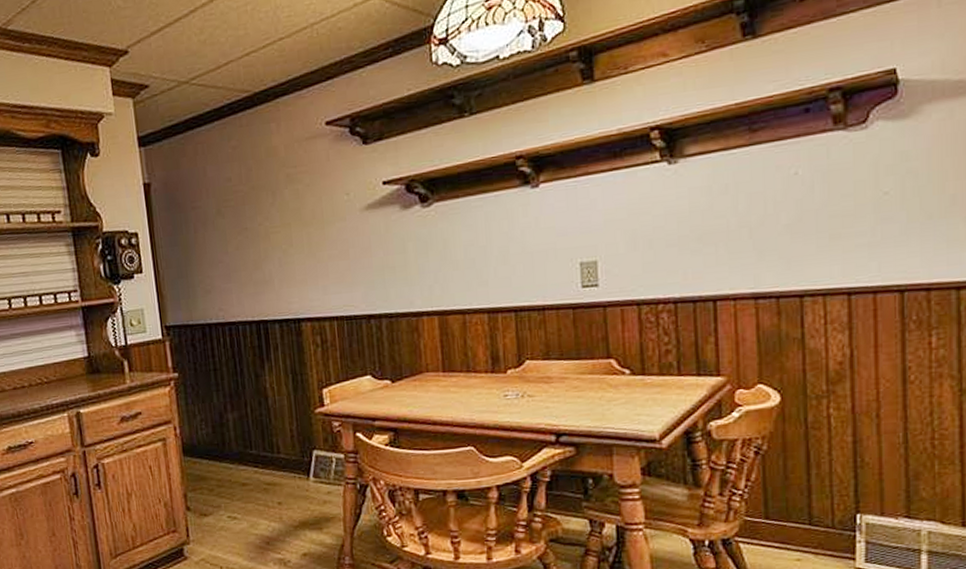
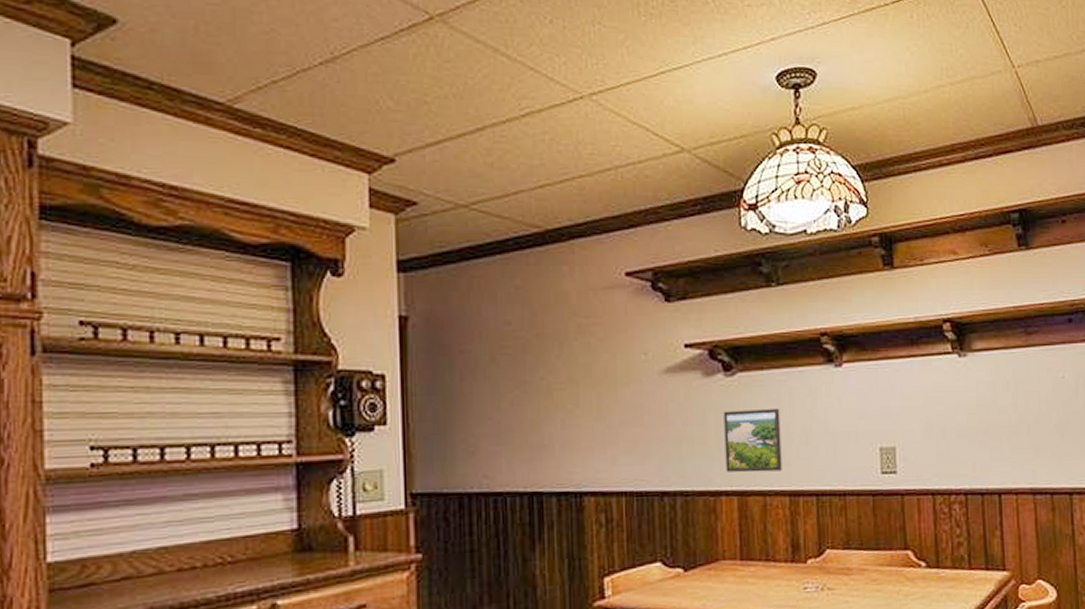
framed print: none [422,232,480,295] -> present [724,408,782,473]

